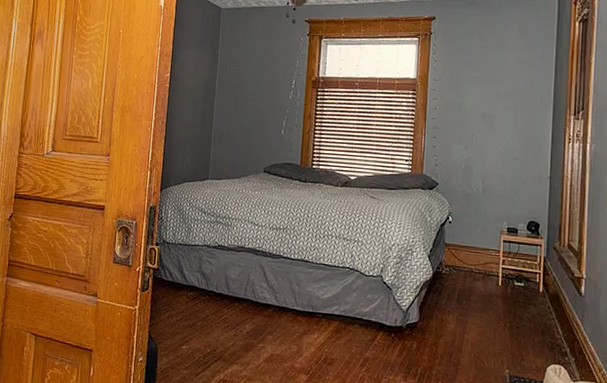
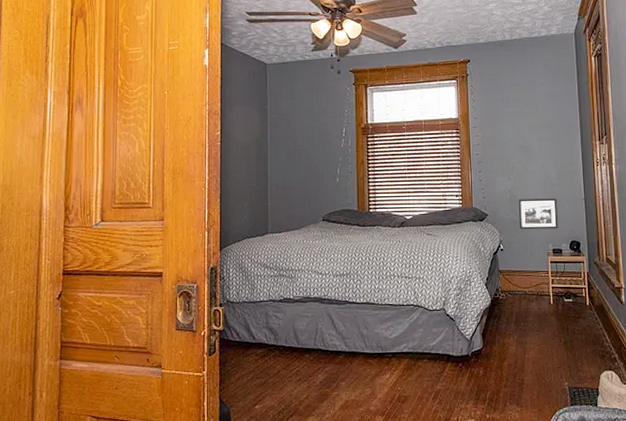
picture frame: none [472,170,518,207] -> present [518,198,558,230]

